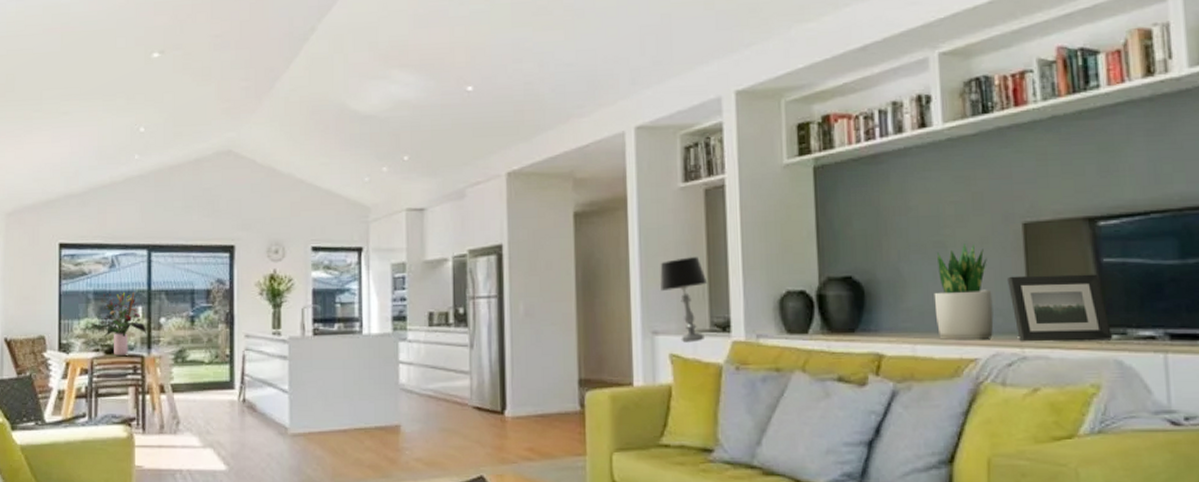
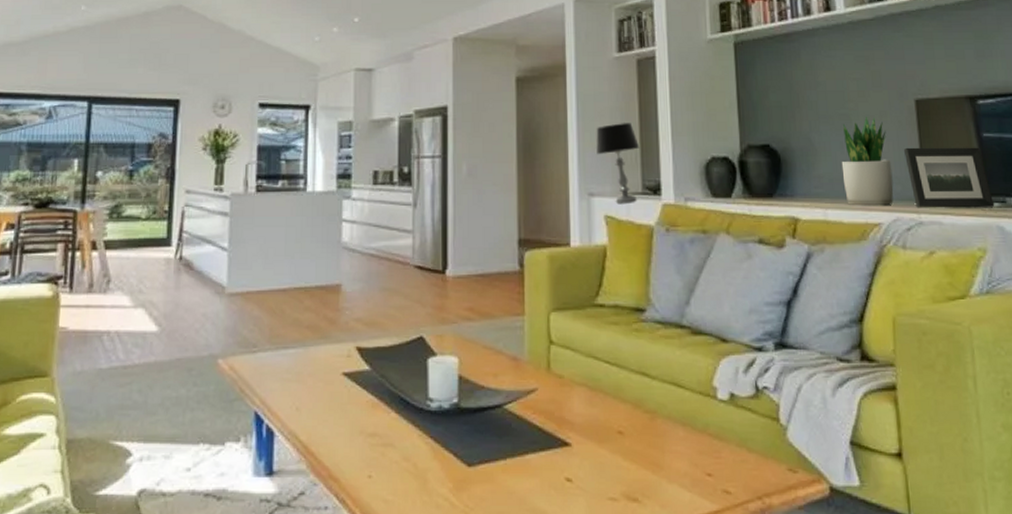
bouquet: present [91,291,147,356] -> none [22,143,82,210]

